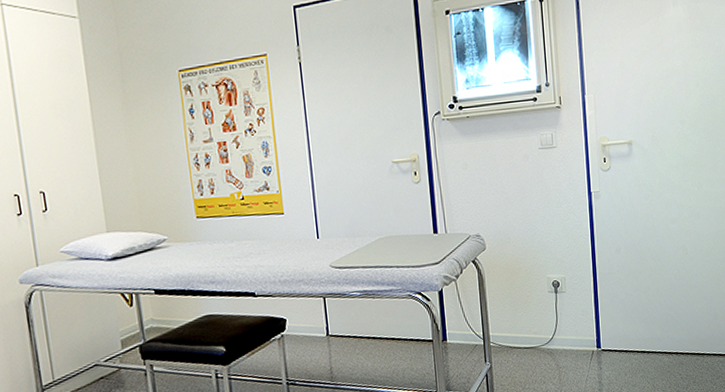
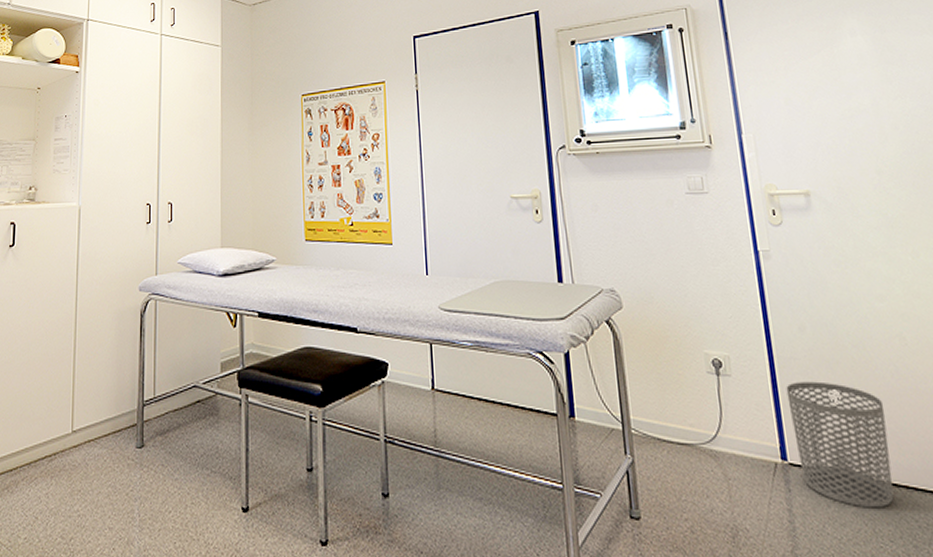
waste bin: none [604,288,668,372] -> present [786,381,894,508]

